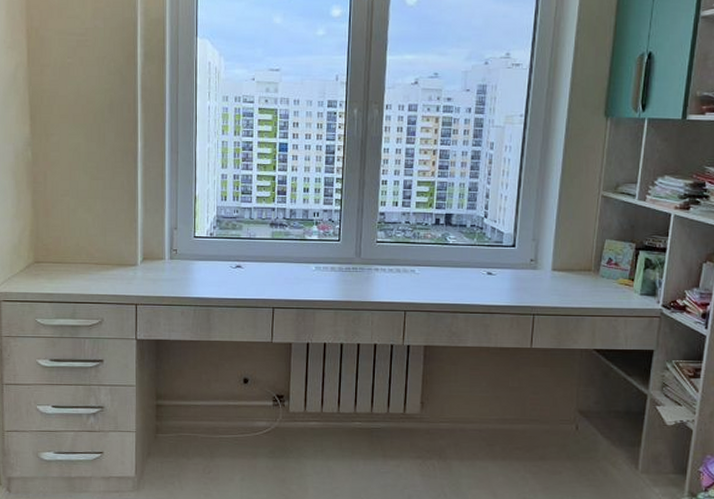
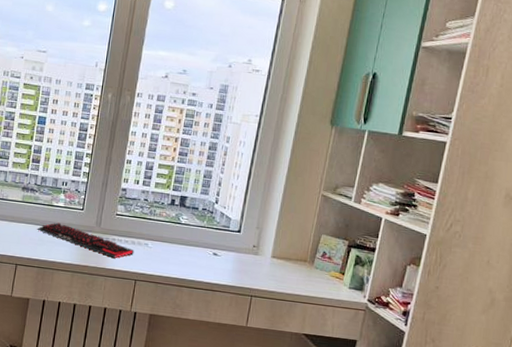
keyboard: none [291,257,401,289] -> present [37,222,135,258]

